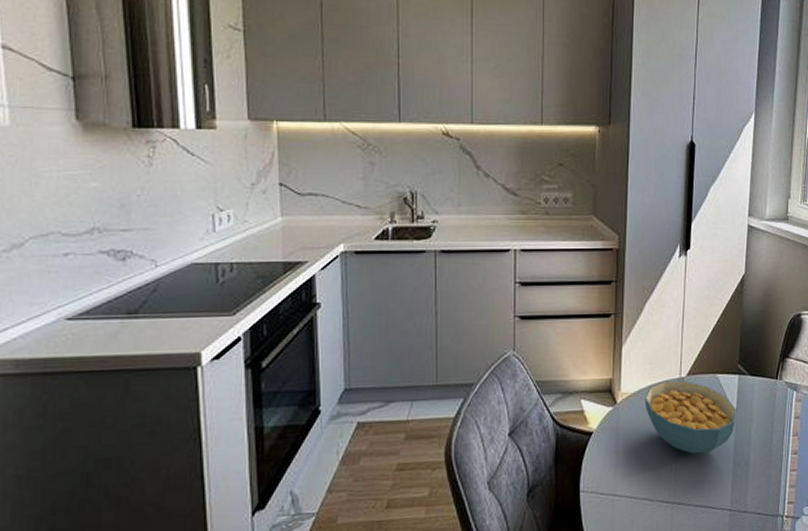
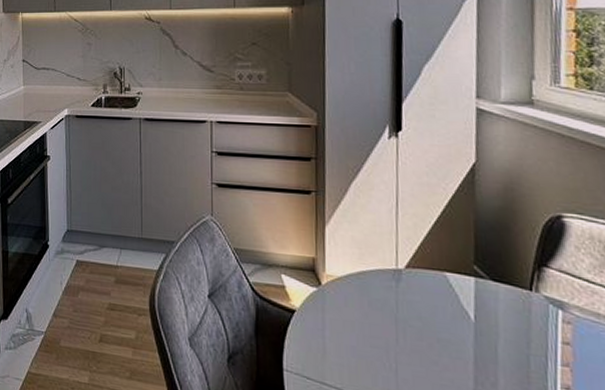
cereal bowl: present [644,380,736,454] -> none [353,269,475,362]

